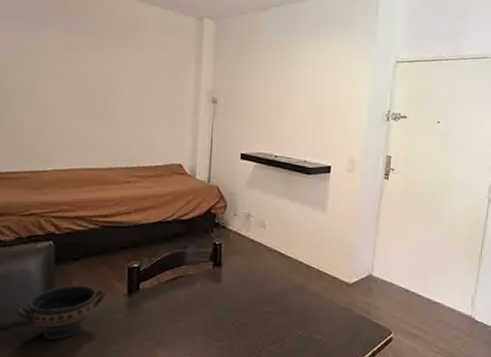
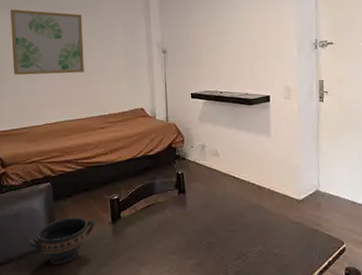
wall art: none [16,22,116,113] -> present [10,9,84,75]

